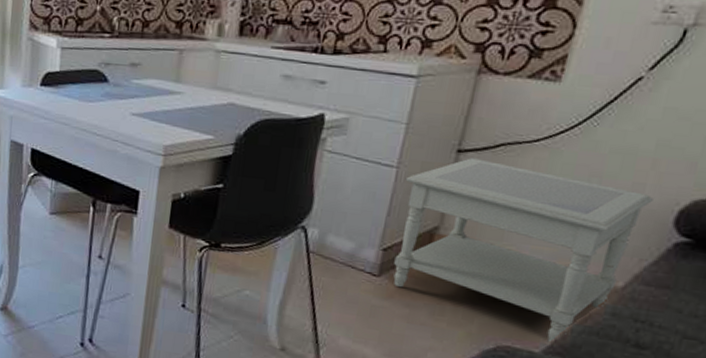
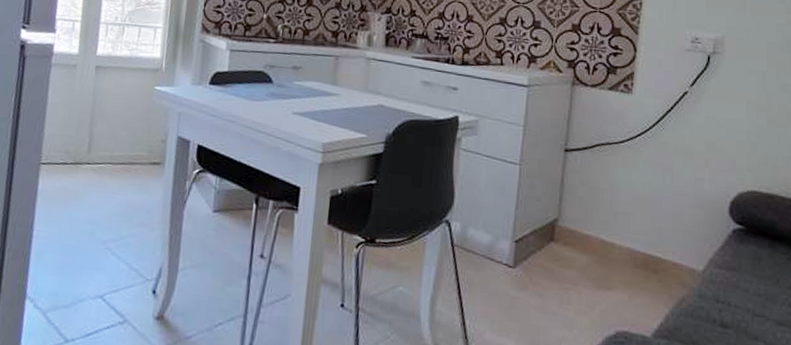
side table: present [393,158,653,344] -> none [525,156,711,328]

